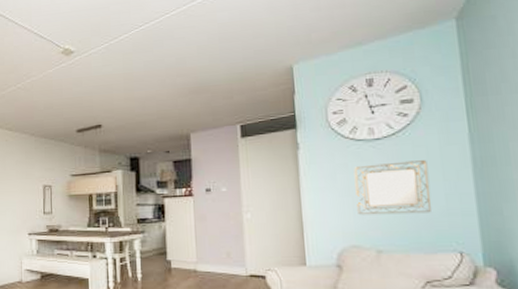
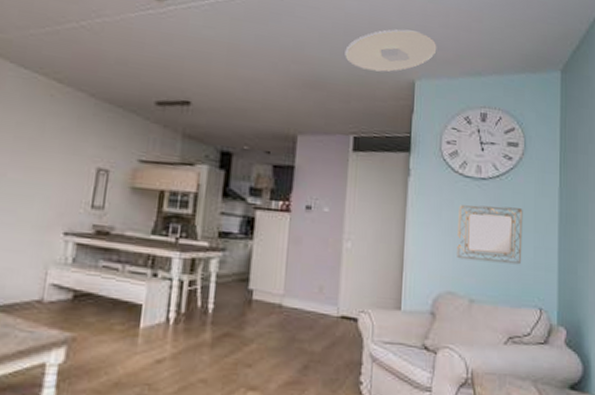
ceiling light: none [222,21,311,67] -> present [345,29,437,72]

